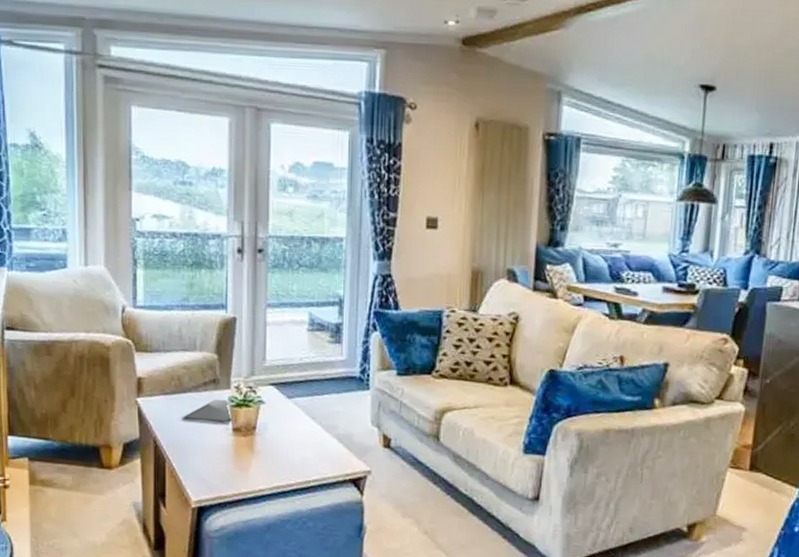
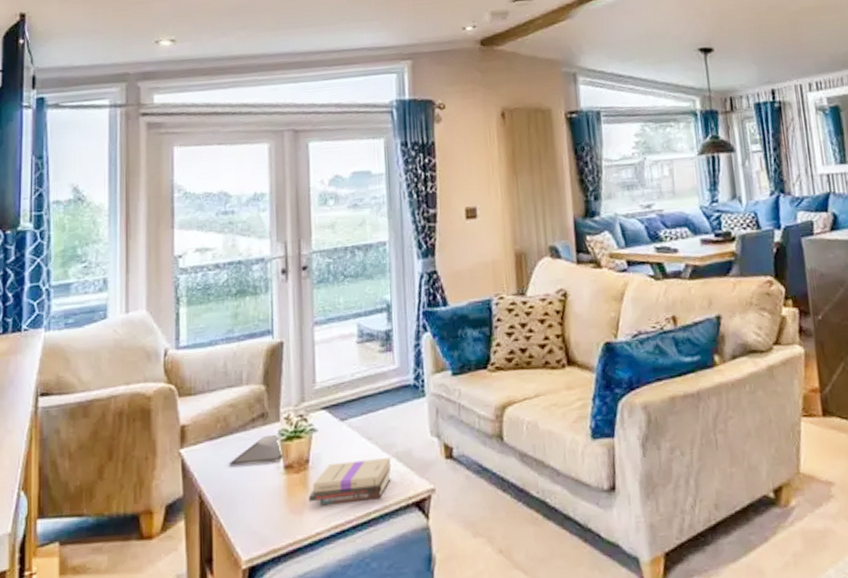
books: none [254,433,333,471] -> present [308,457,392,506]

